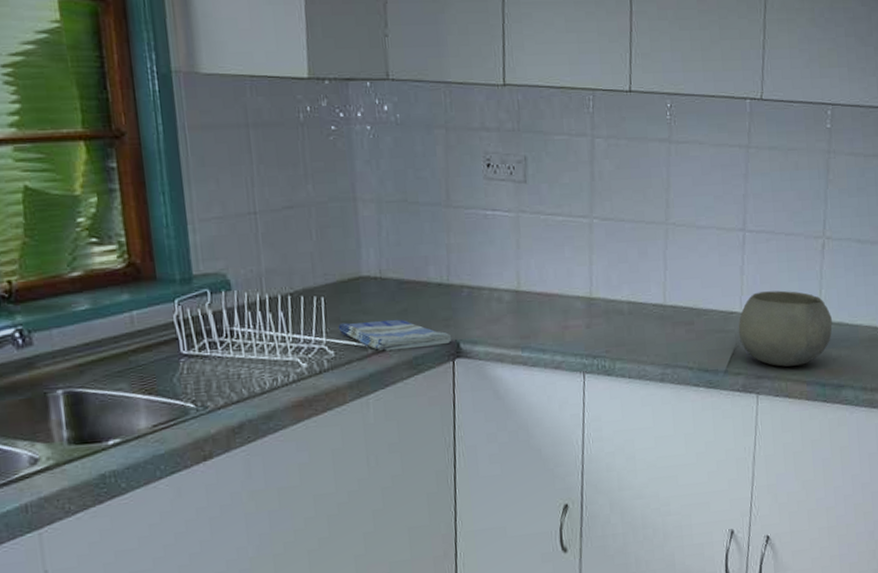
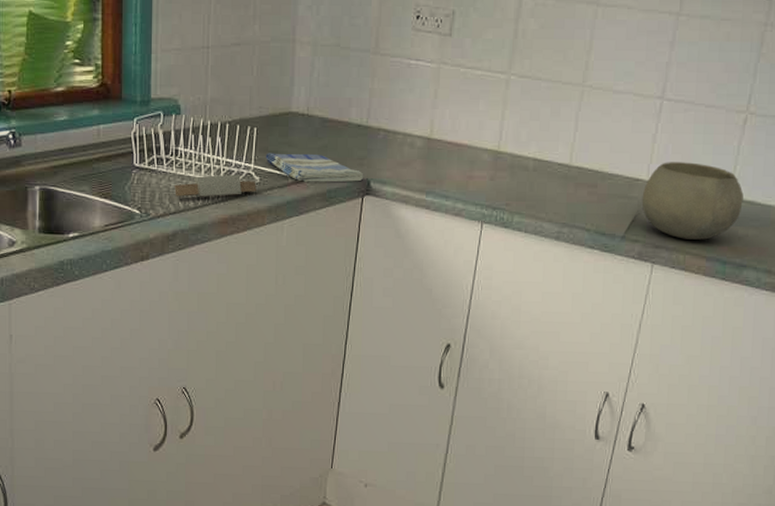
rolling pin: none [234,350,332,383] -> present [175,174,256,198]

